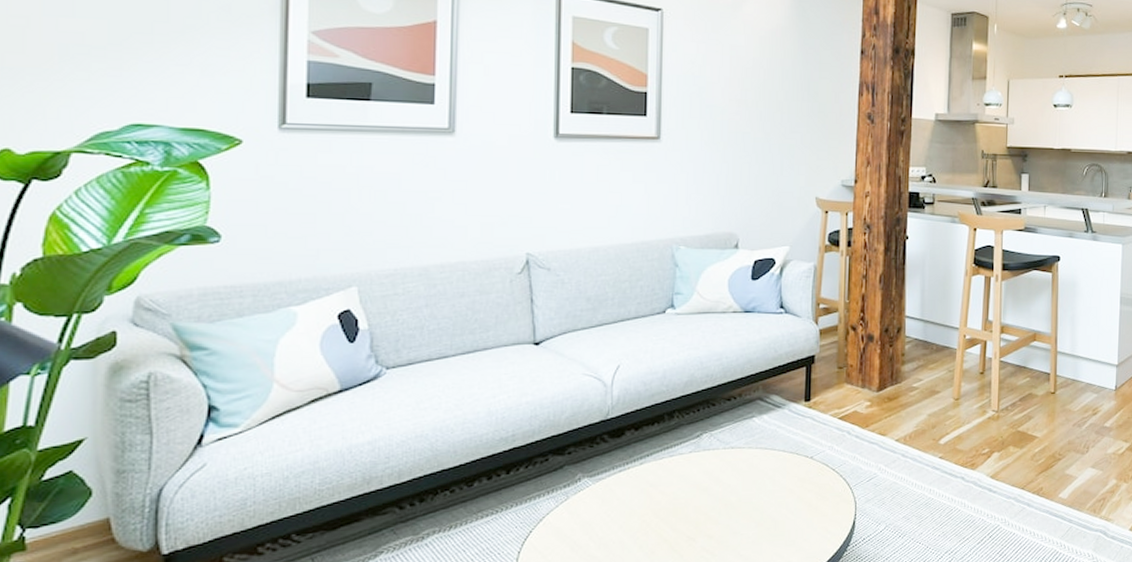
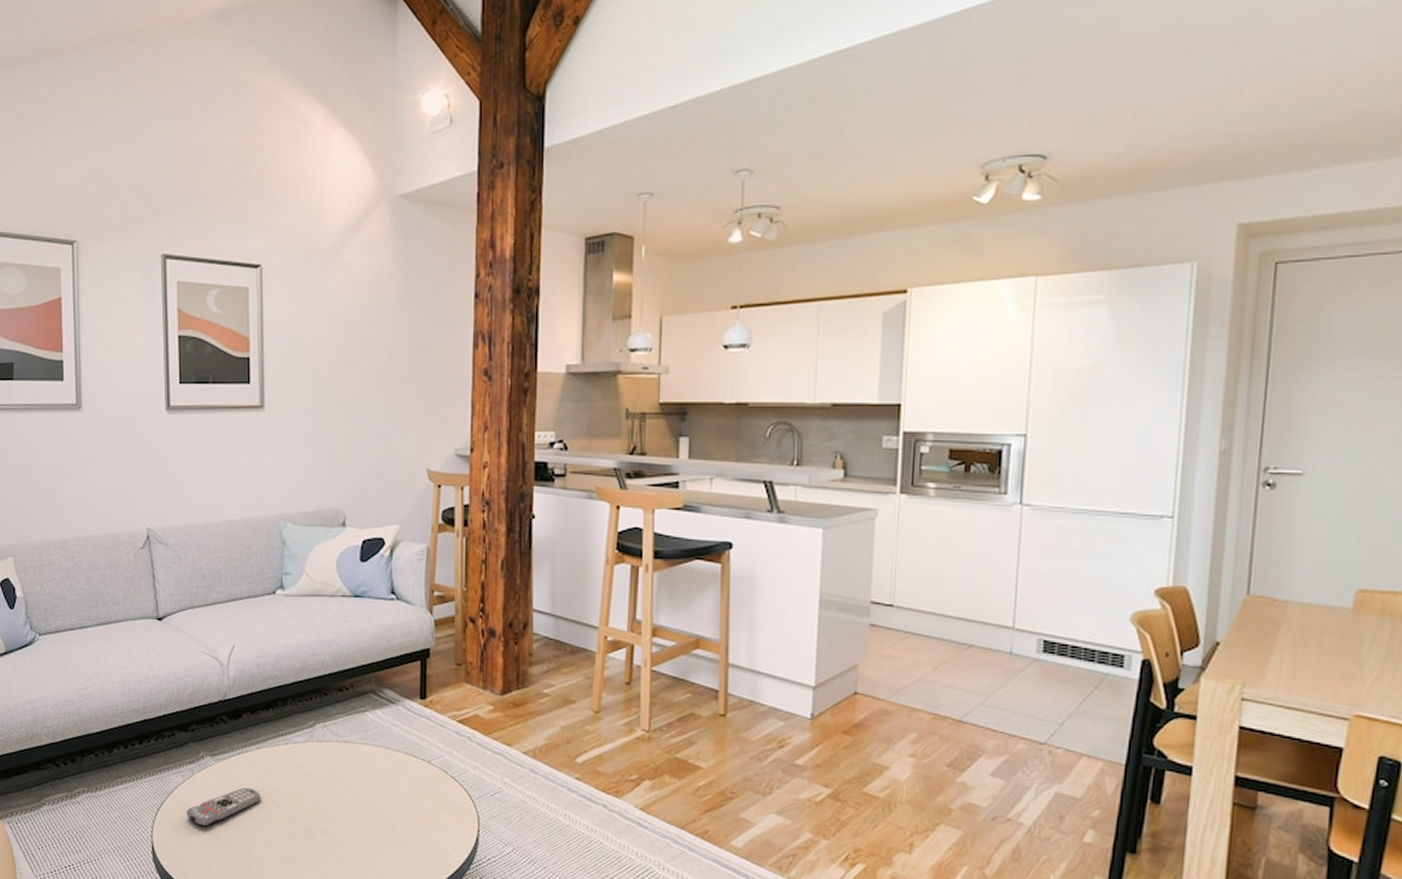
remote control: none [558,503,642,550] -> present [186,787,260,827]

